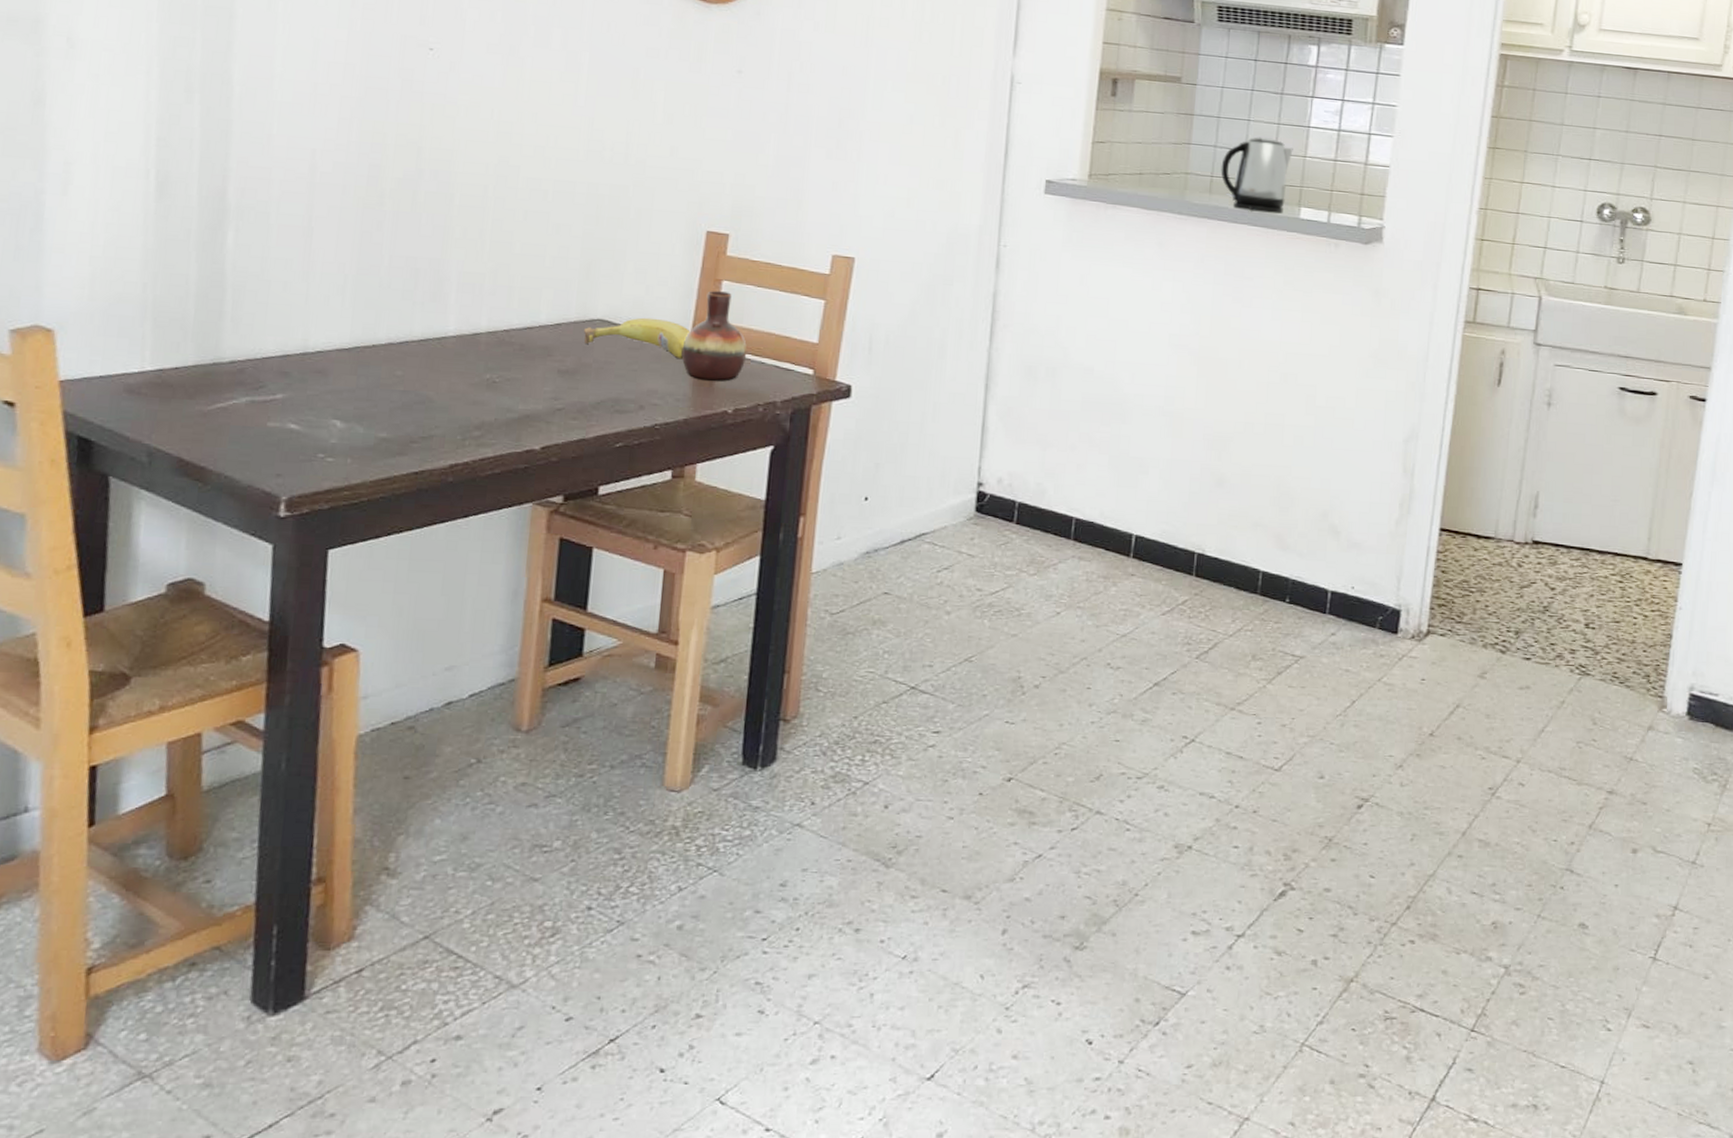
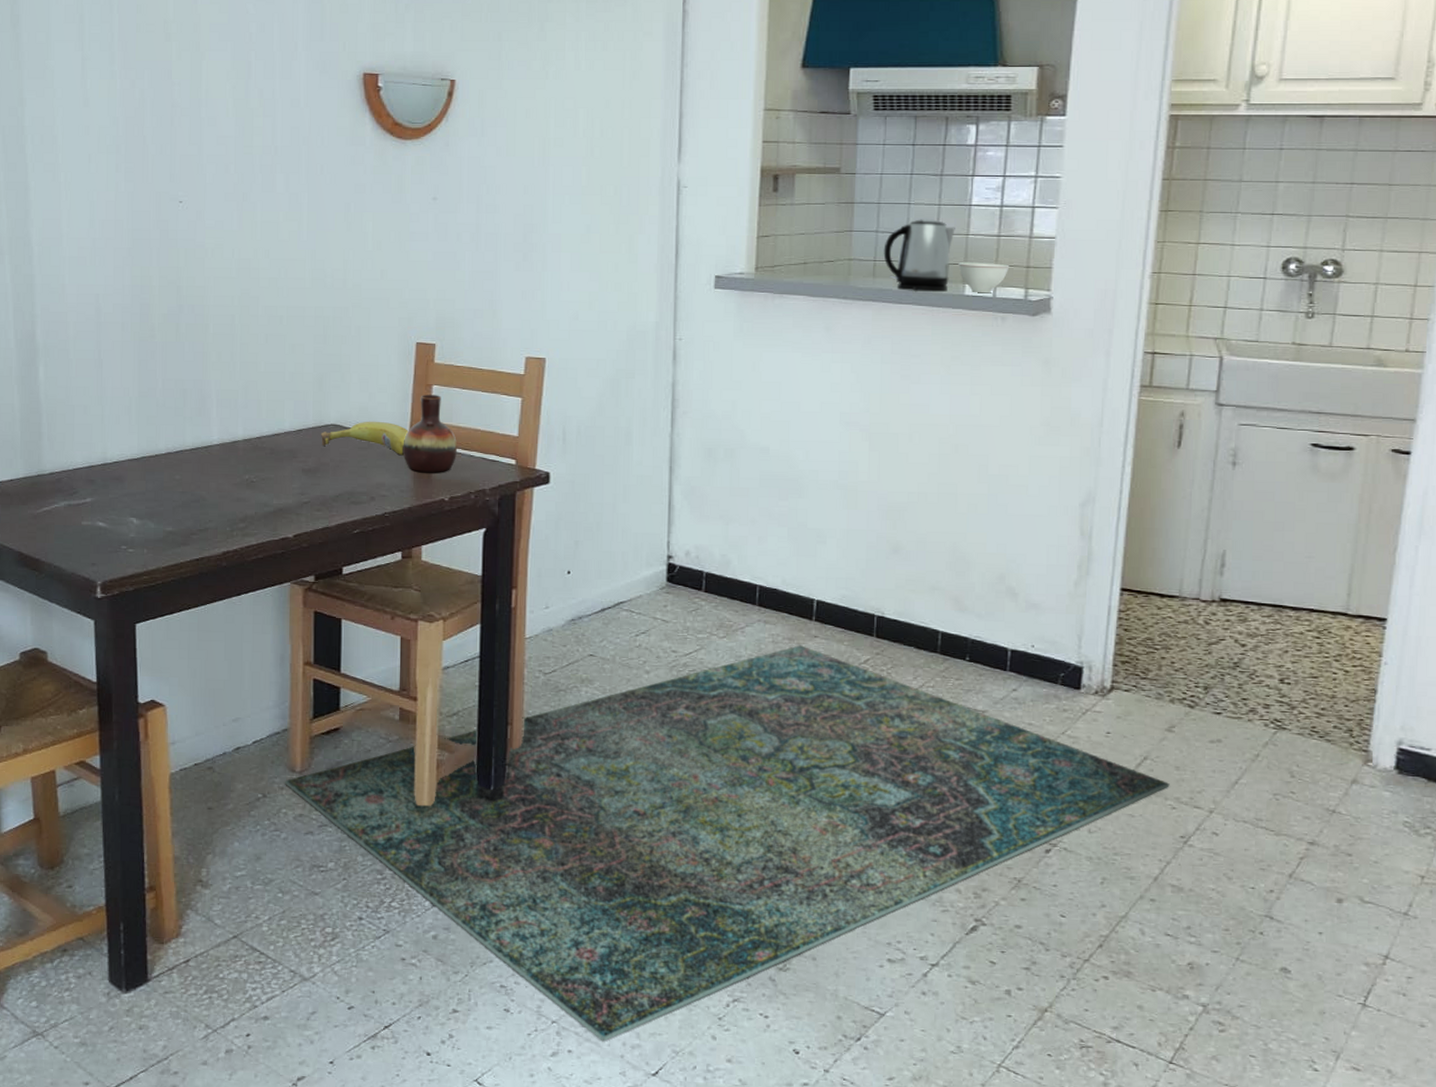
rug: none [505,584,1480,1043] -> present [284,645,1170,1042]
bowl: none [1294,184,1345,219] -> present [958,262,1010,294]

